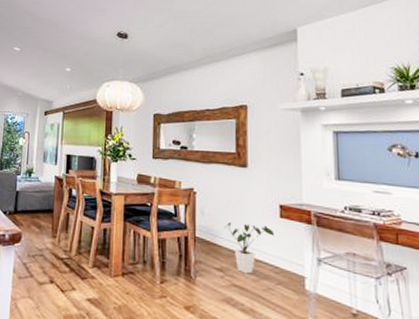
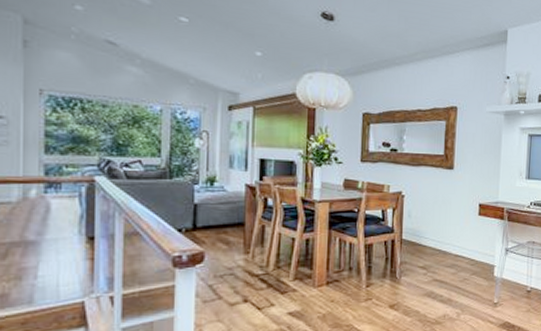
house plant: present [224,222,274,274] -> none [429,223,472,269]

